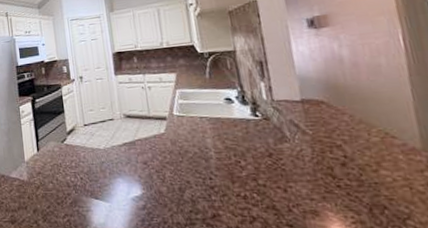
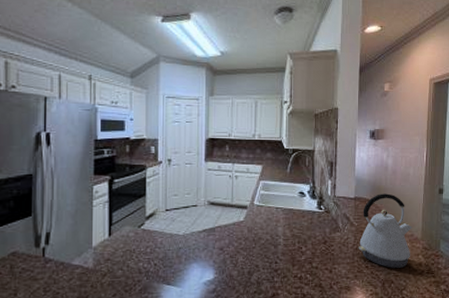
kettle: none [316,92,409,189] -> present [358,193,412,268]

